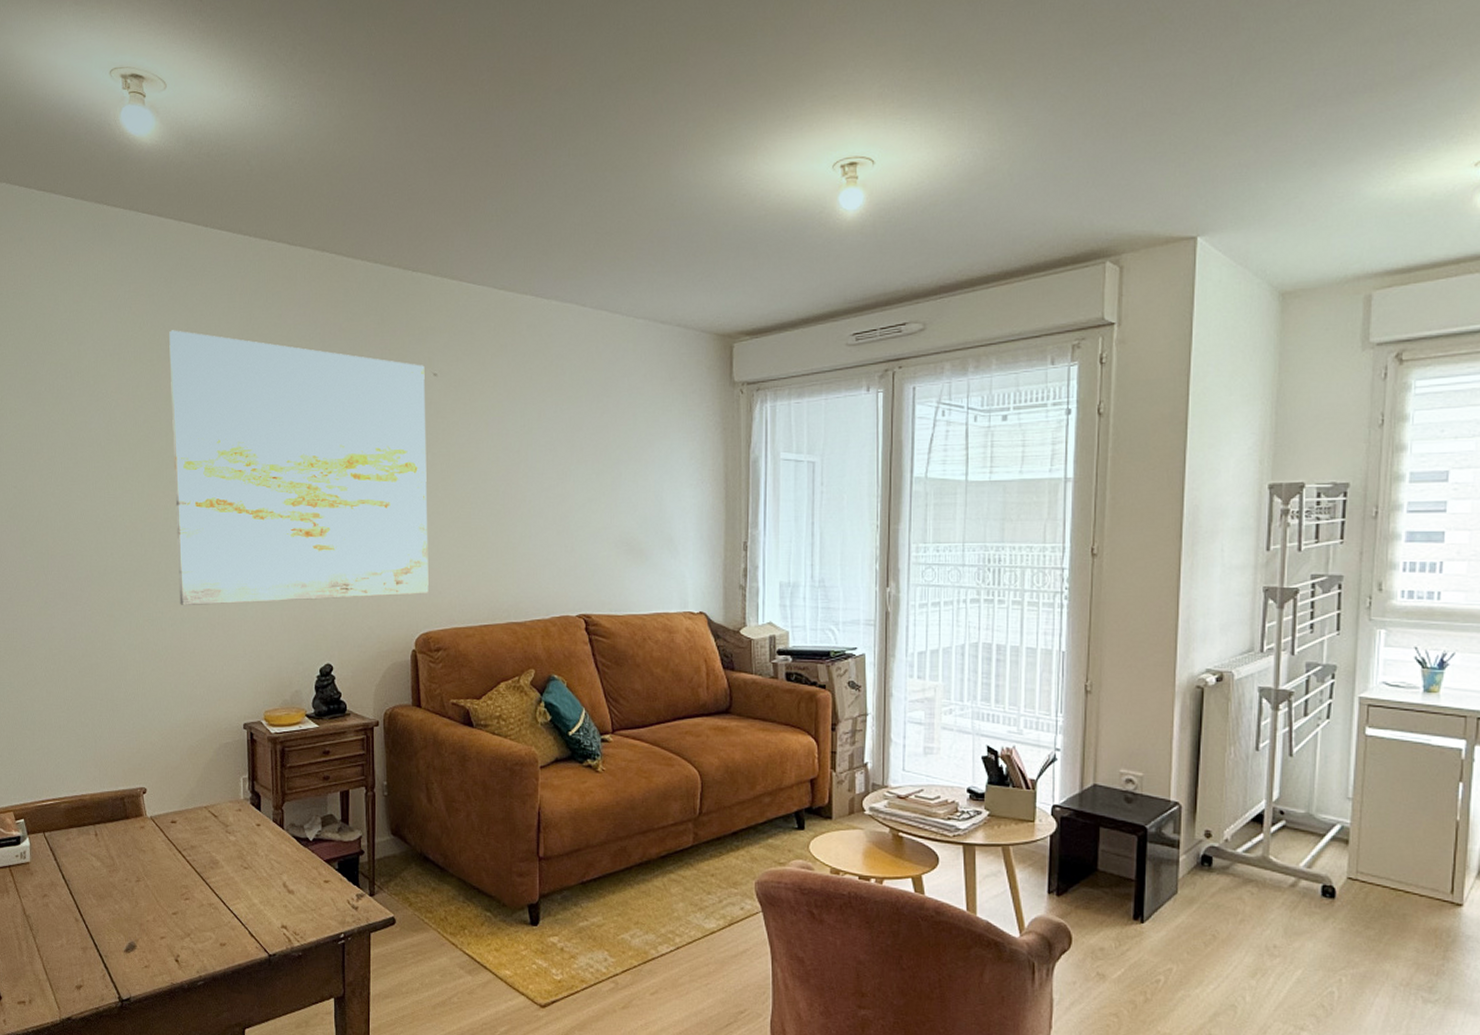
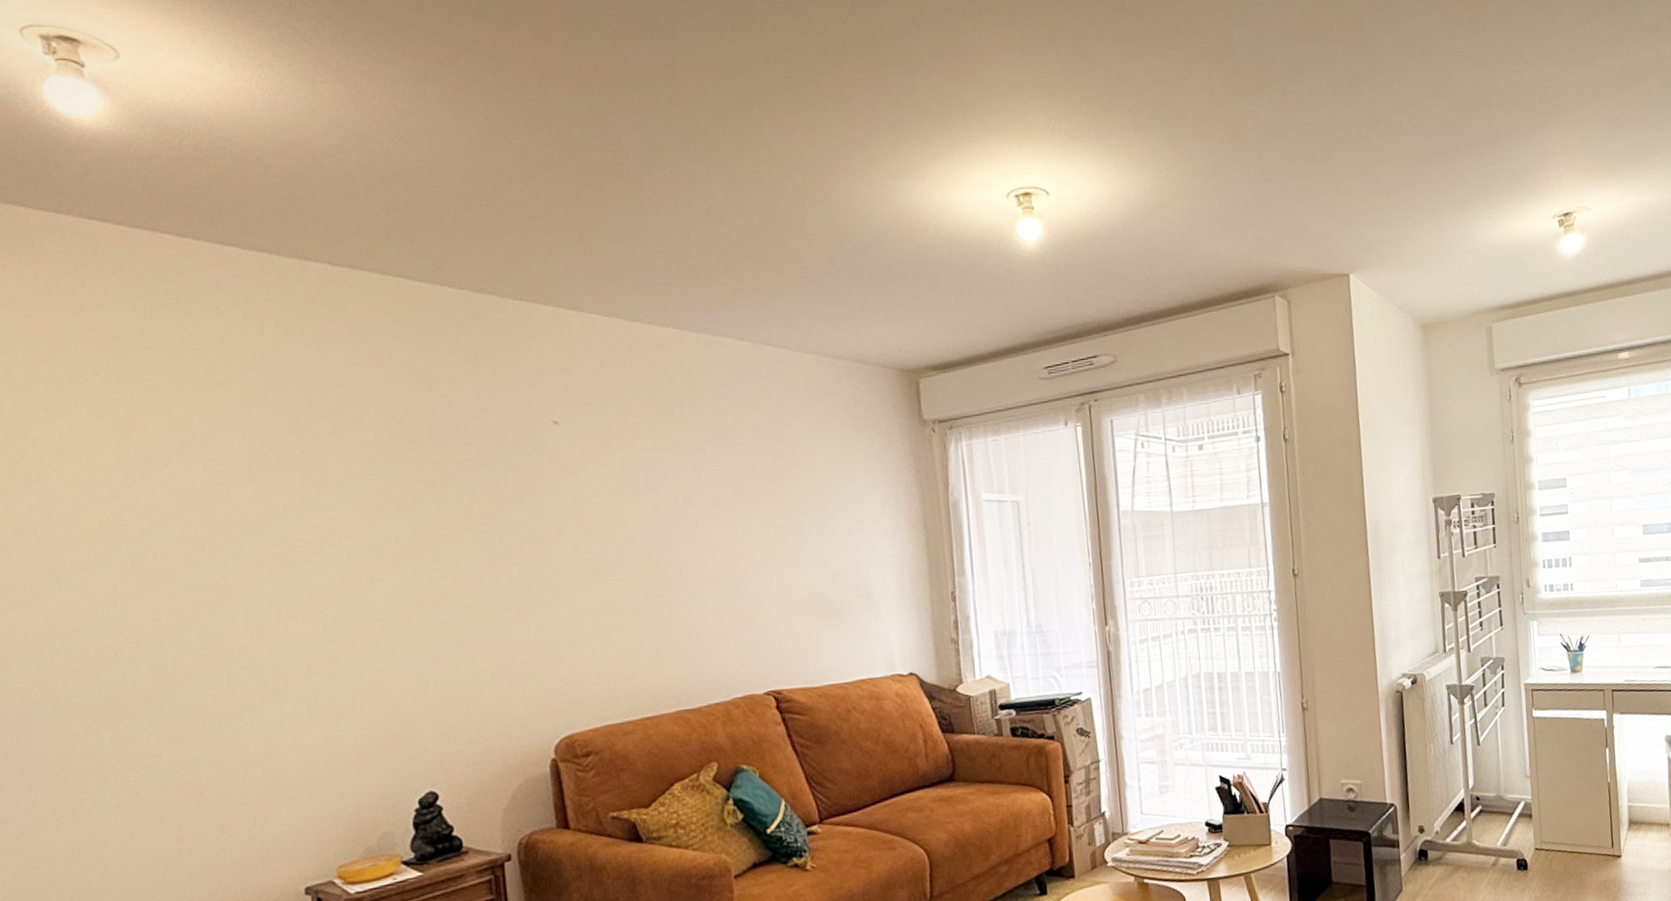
wall art: present [169,330,429,606] -> none [145,374,568,743]

